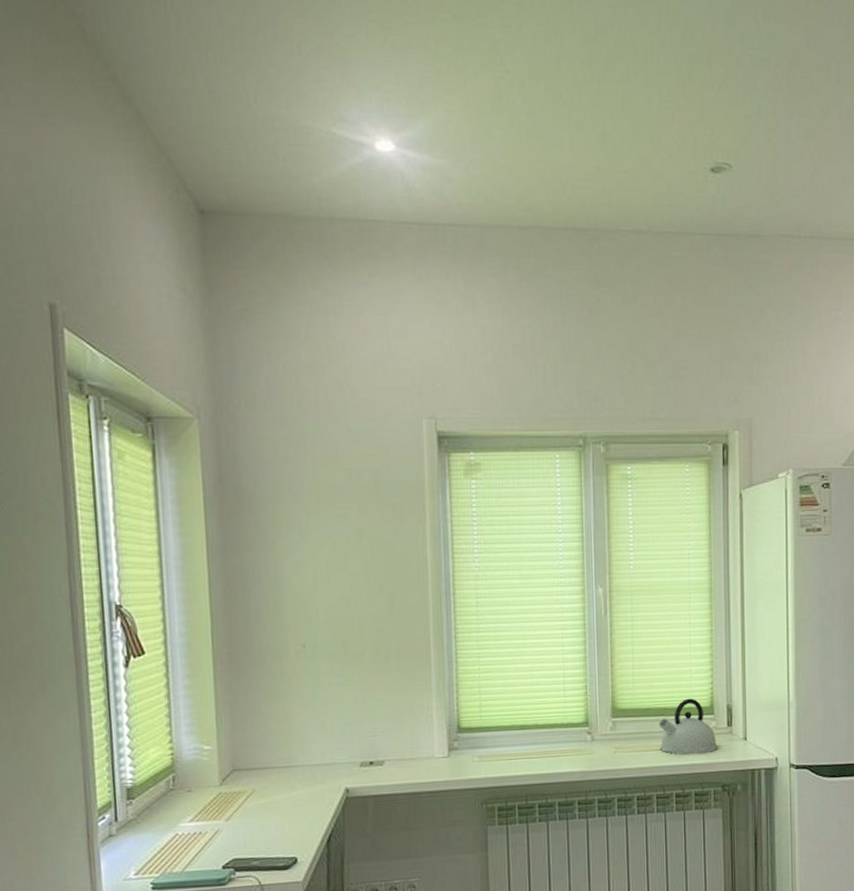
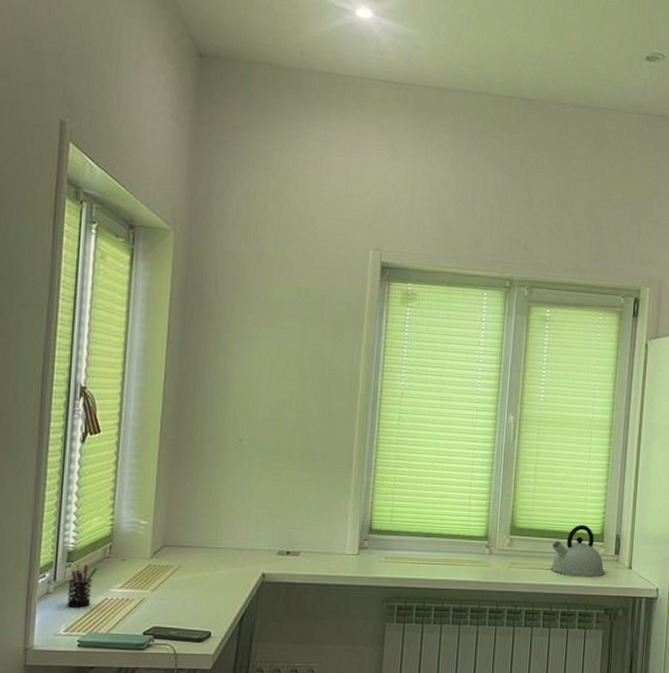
pen holder: none [132,800,163,849] -> present [67,564,98,608]

